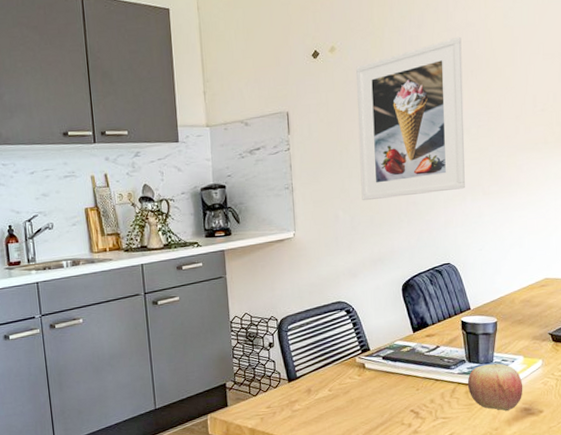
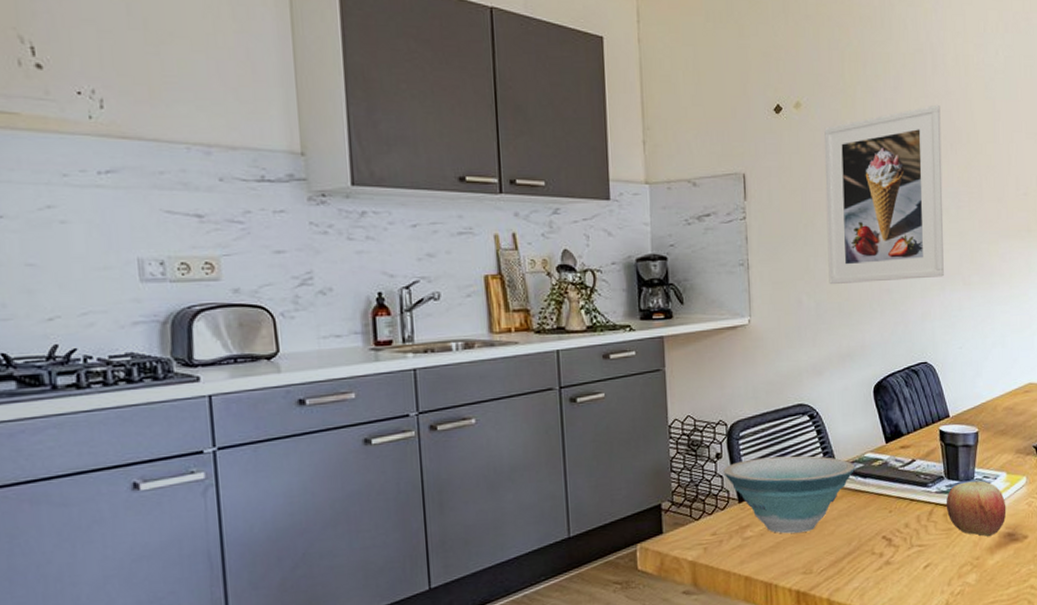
bowl: none [275,344,387,407] -> present [723,455,856,534]

